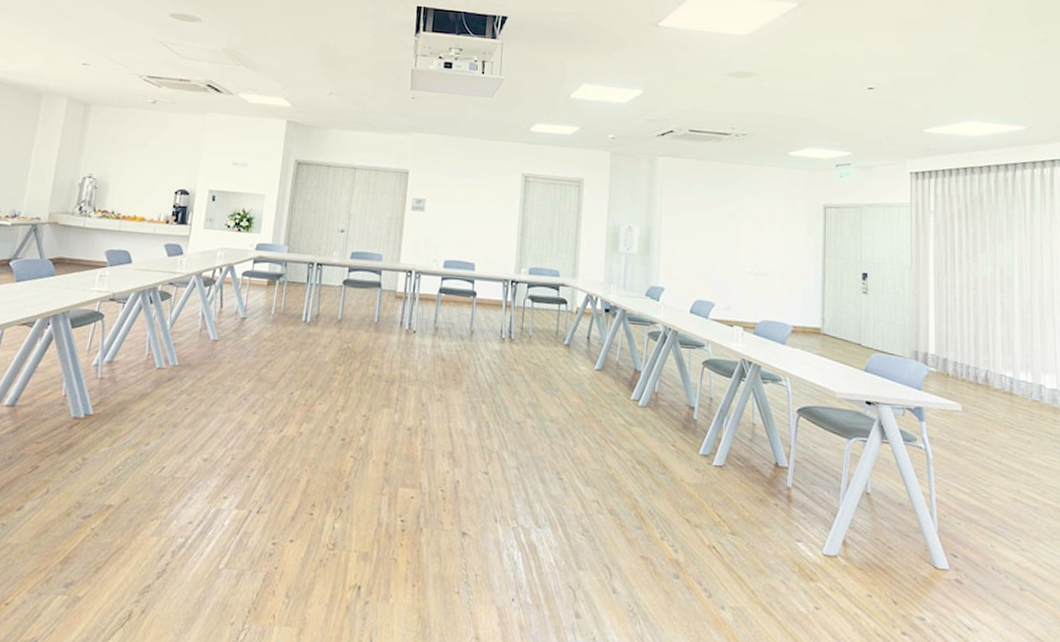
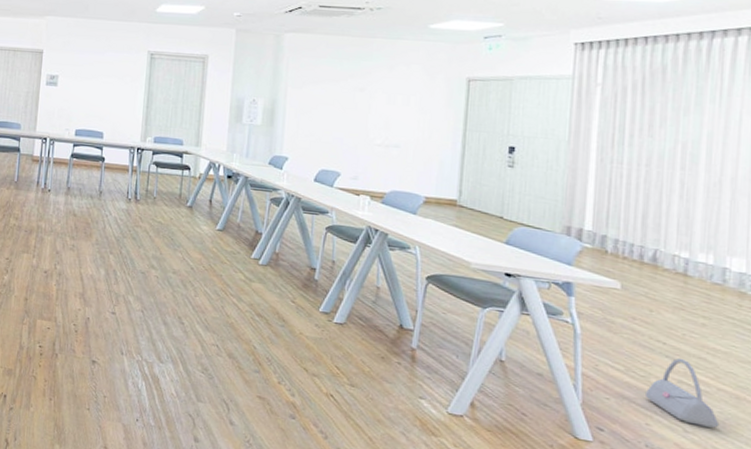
handbag: none [989,476,1049,544] -> present [646,357,720,428]

